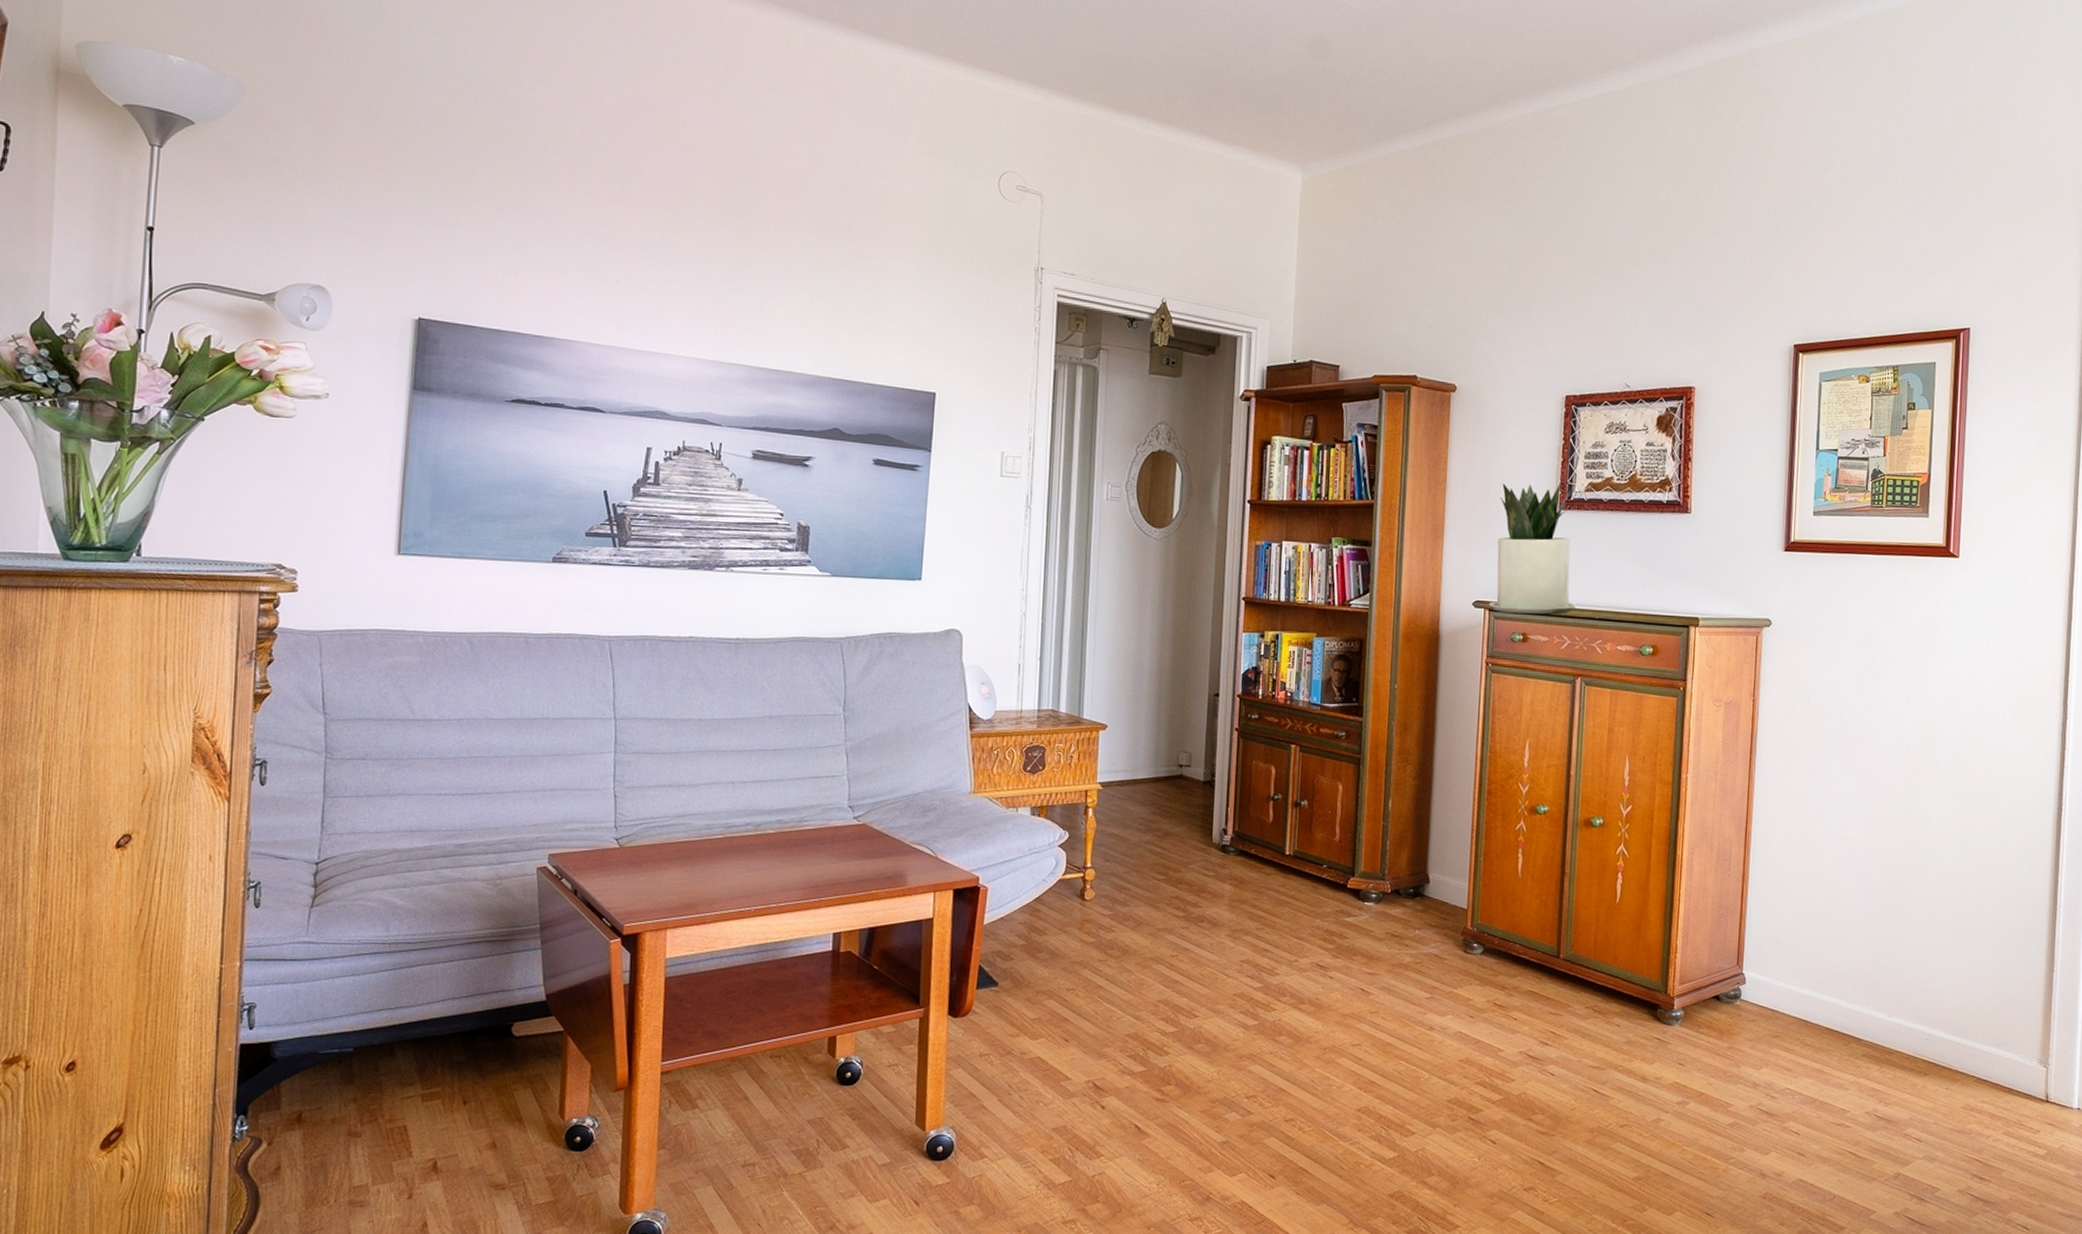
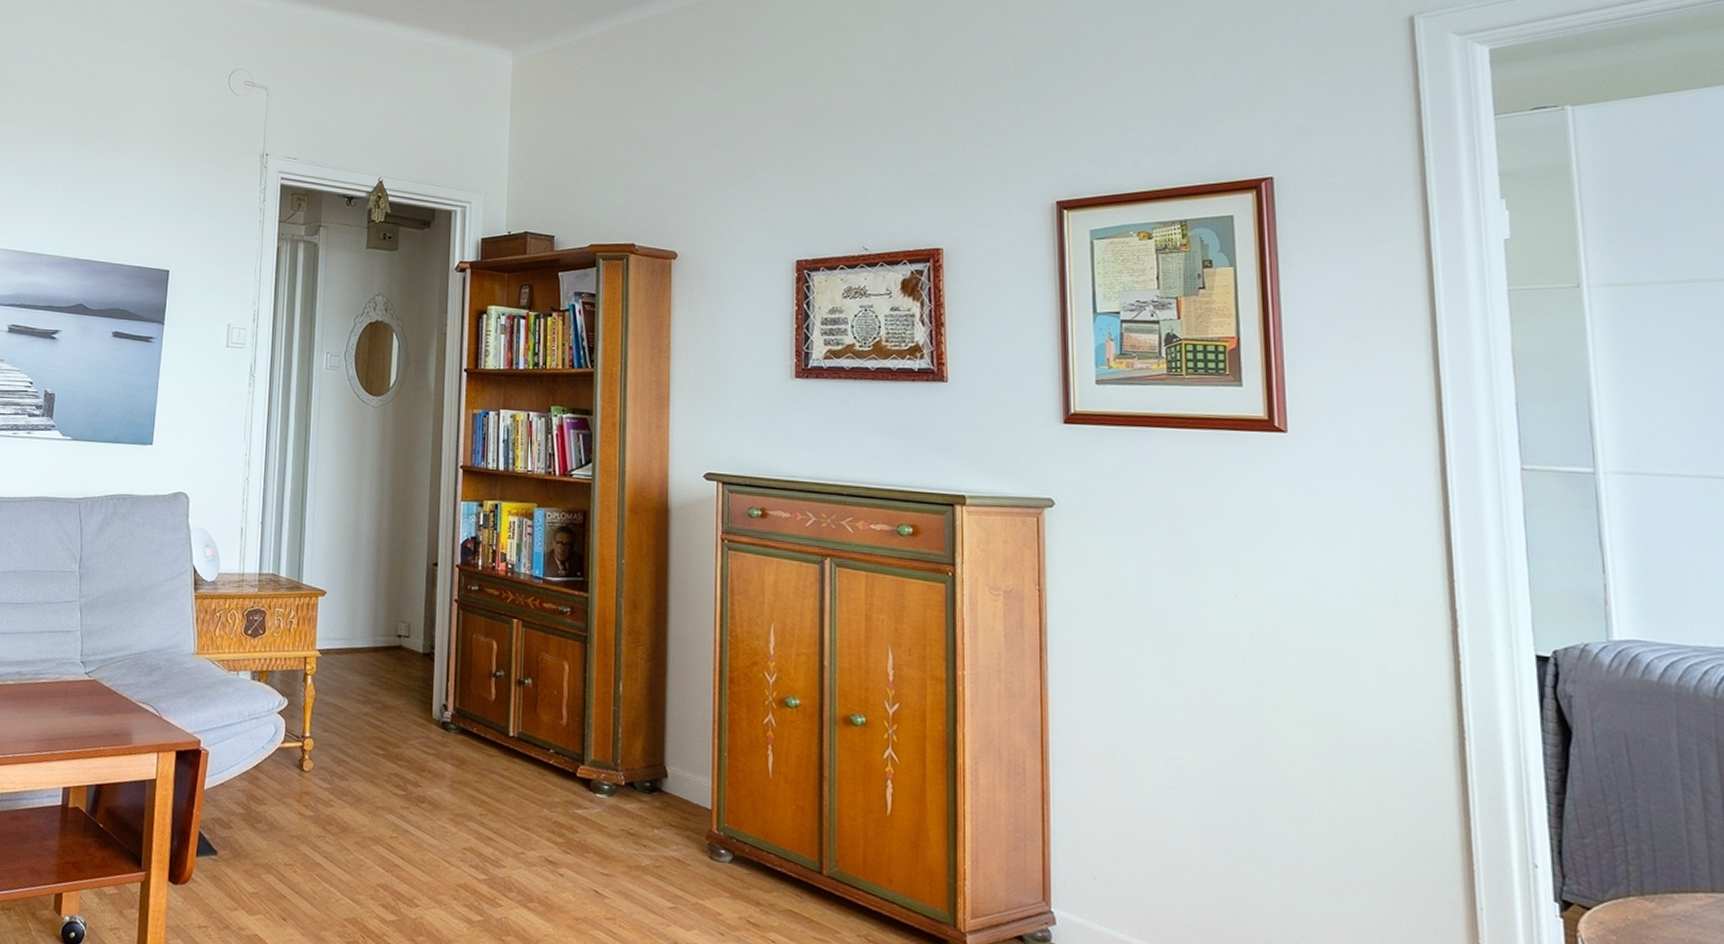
planter: present [1489,483,1577,615] -> none [722,350,821,490]

